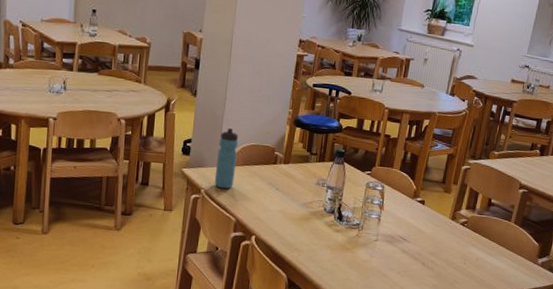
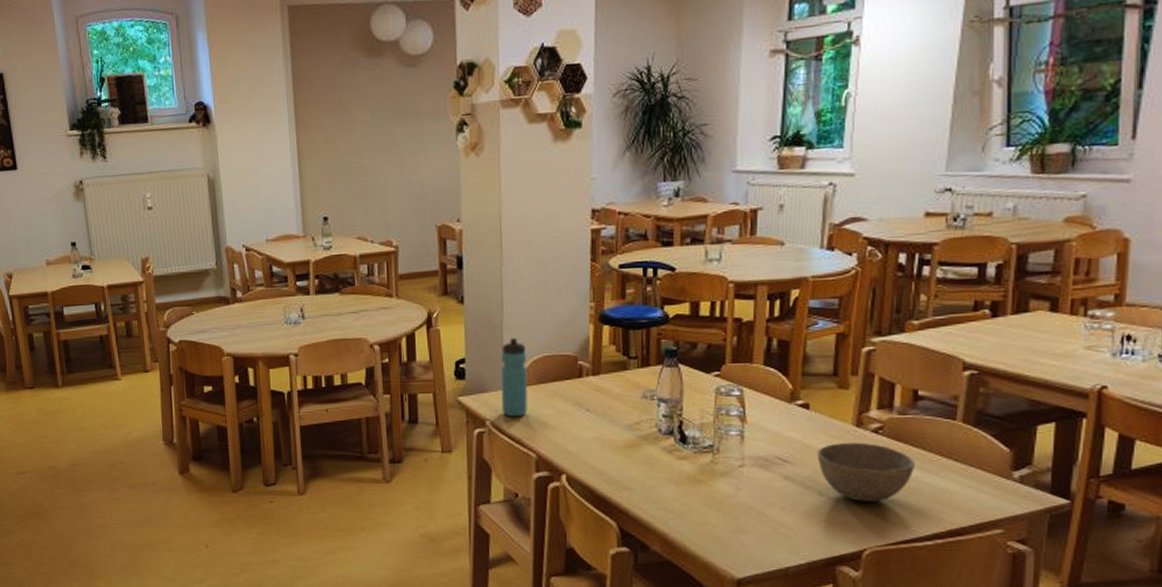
bowl: none [424,230,483,273] -> present [817,442,915,502]

